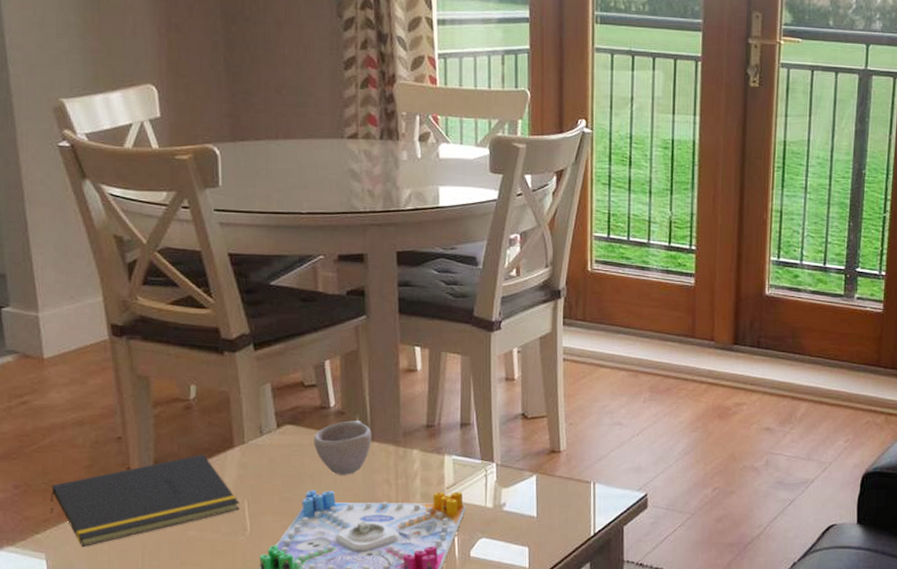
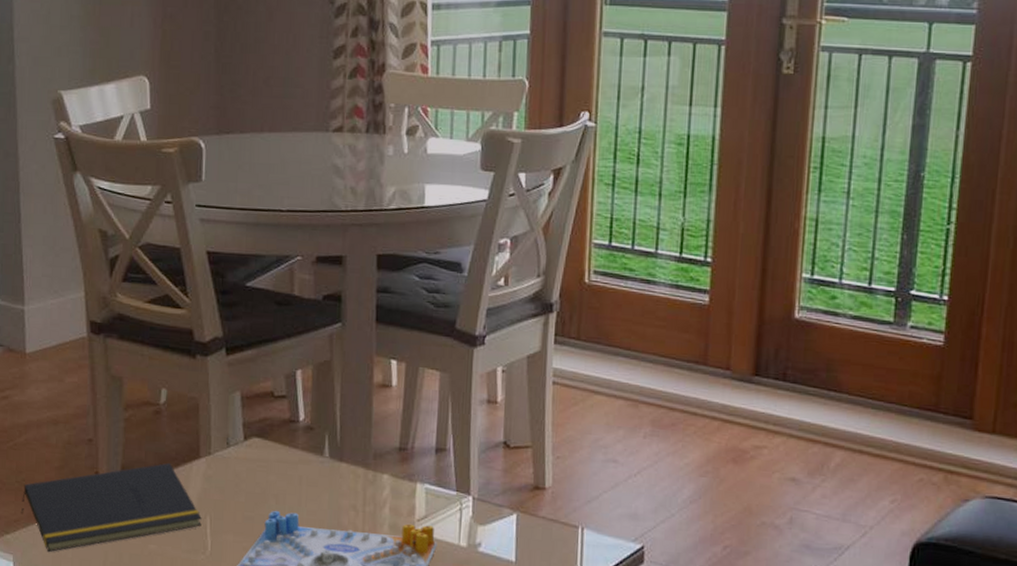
cup: present [314,420,372,475] -> none [280,437,341,498]

